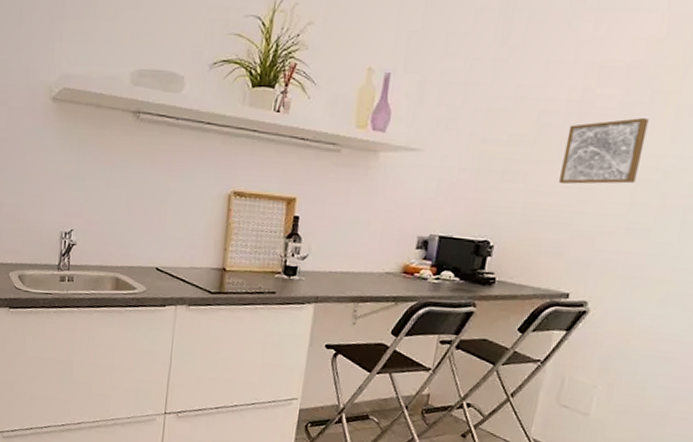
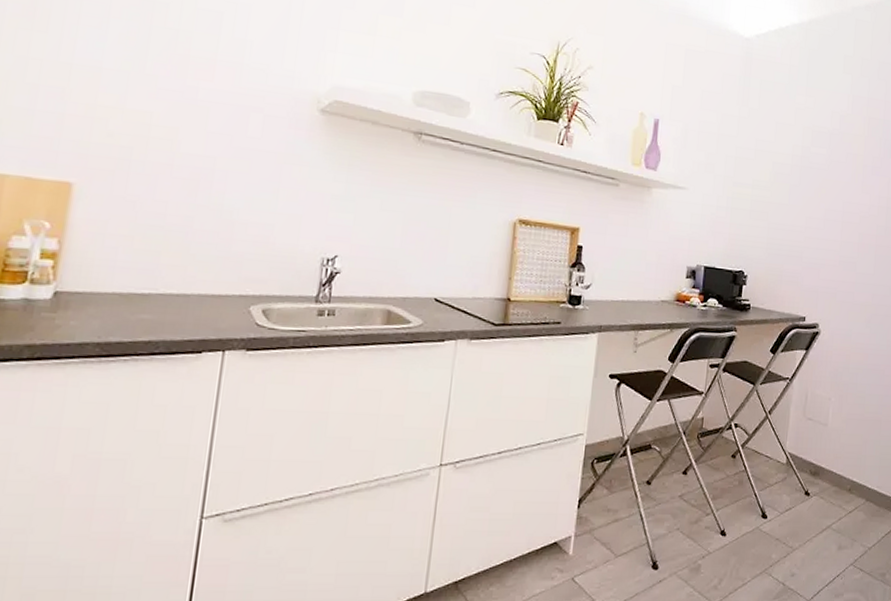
wall art: present [559,117,649,184] -> none [791,172,847,225]

